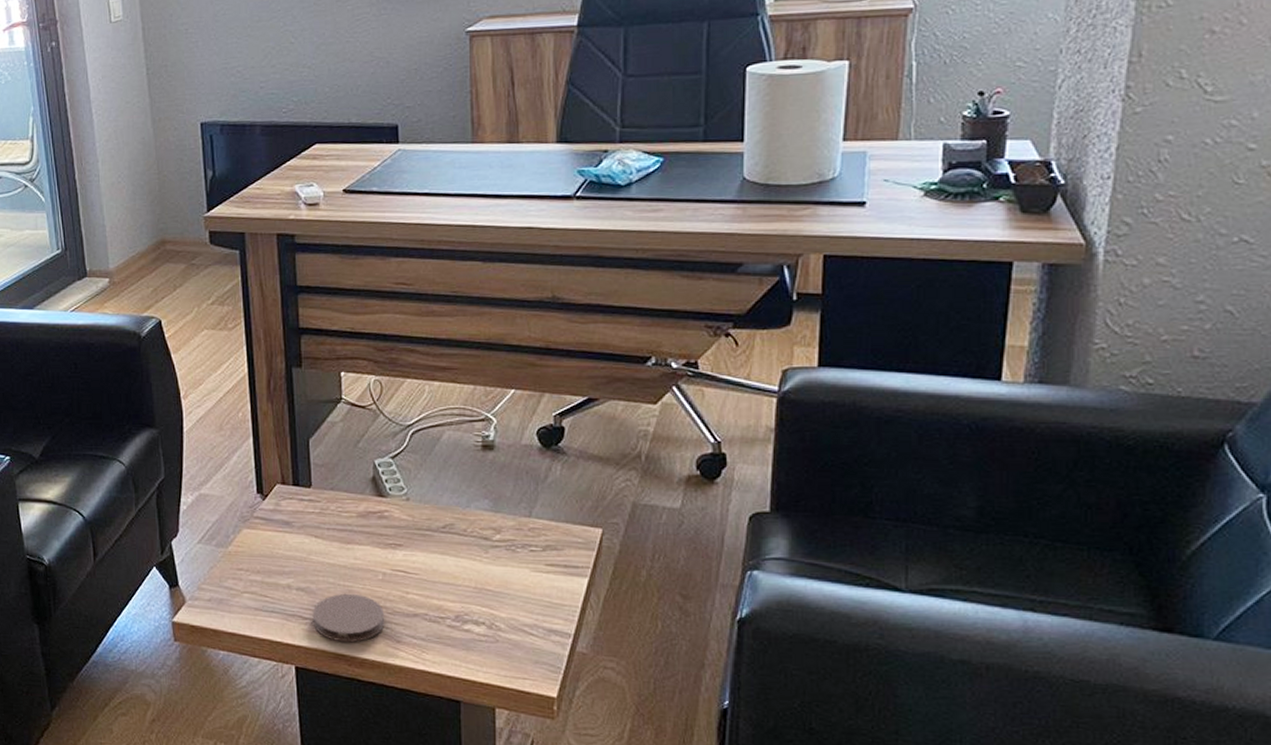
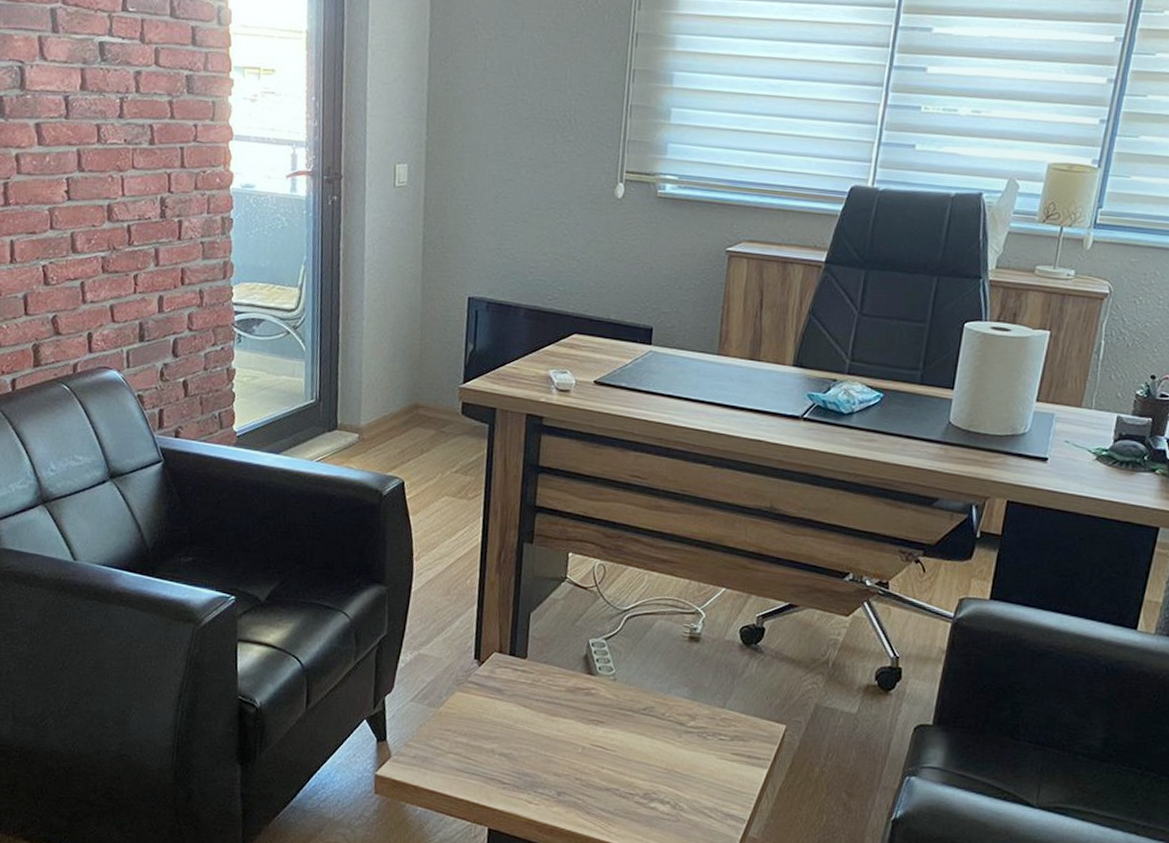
coaster: present [312,593,385,643] -> none [510,762,579,810]

